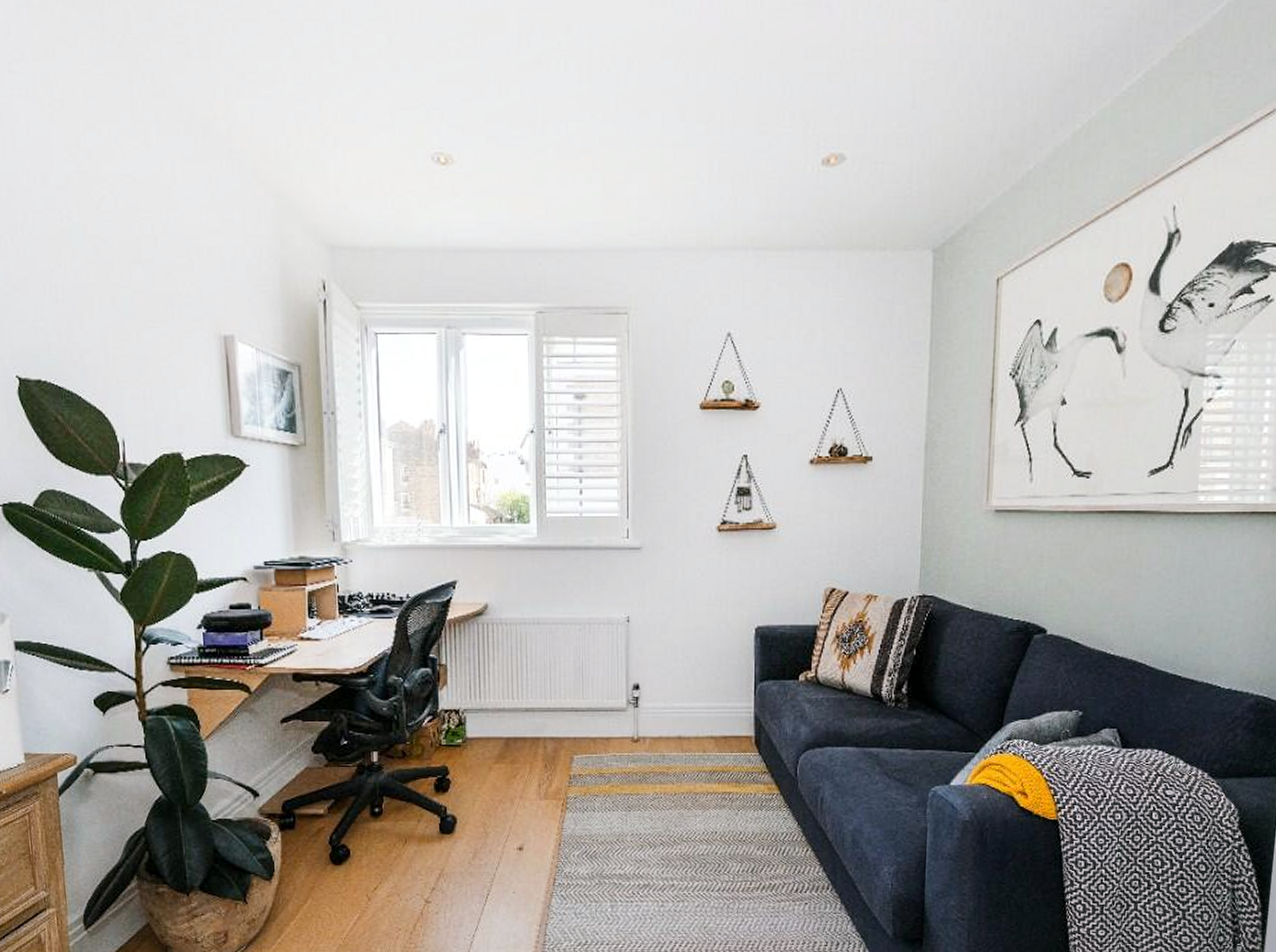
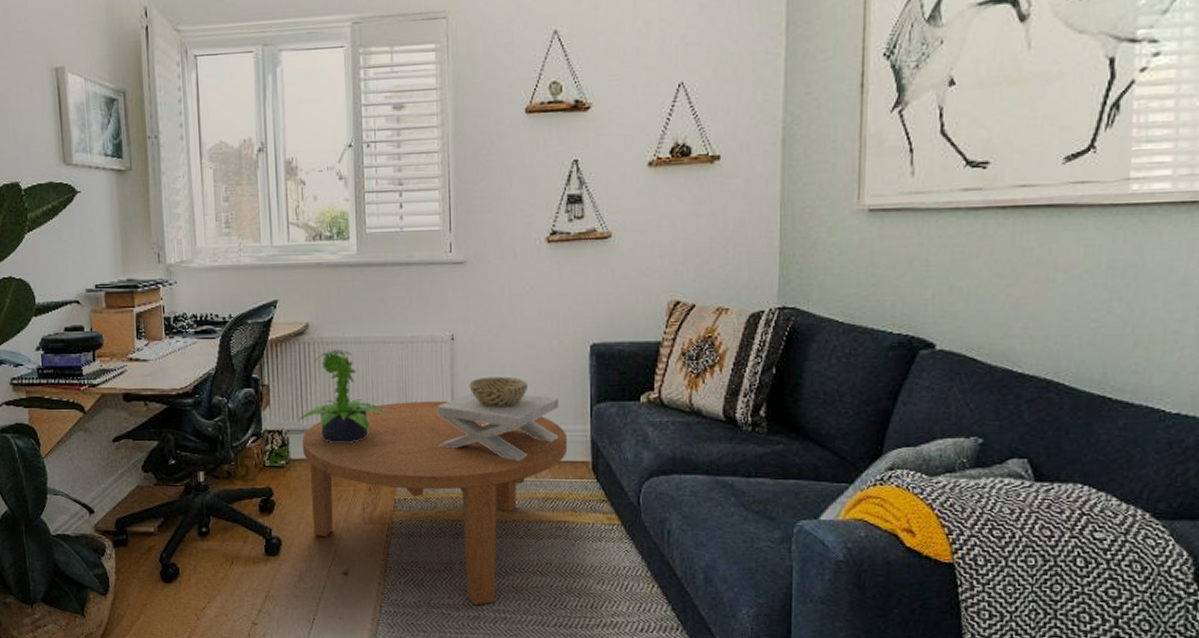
potted plant: none [477,630,566,722] -> present [299,350,389,444]
coffee table: none [480,680,734,875] -> present [303,400,568,606]
decorative bowl: none [612,657,726,736] -> present [437,376,559,461]

